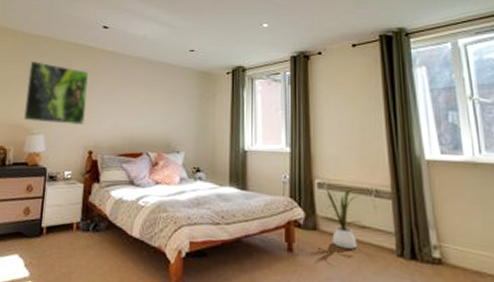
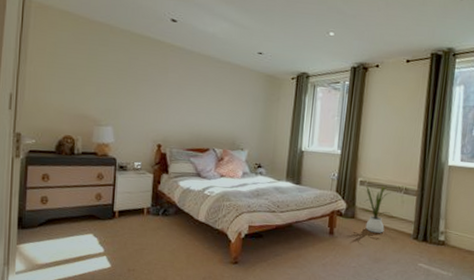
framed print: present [24,60,88,126] -> none [91,49,156,120]

